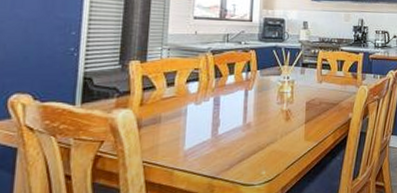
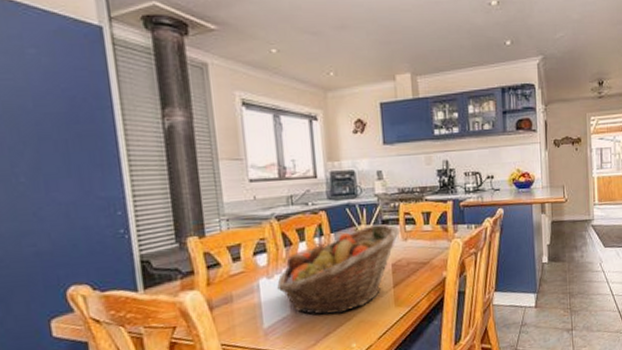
fruit basket: none [203,67,317,143] -> present [277,224,400,315]

